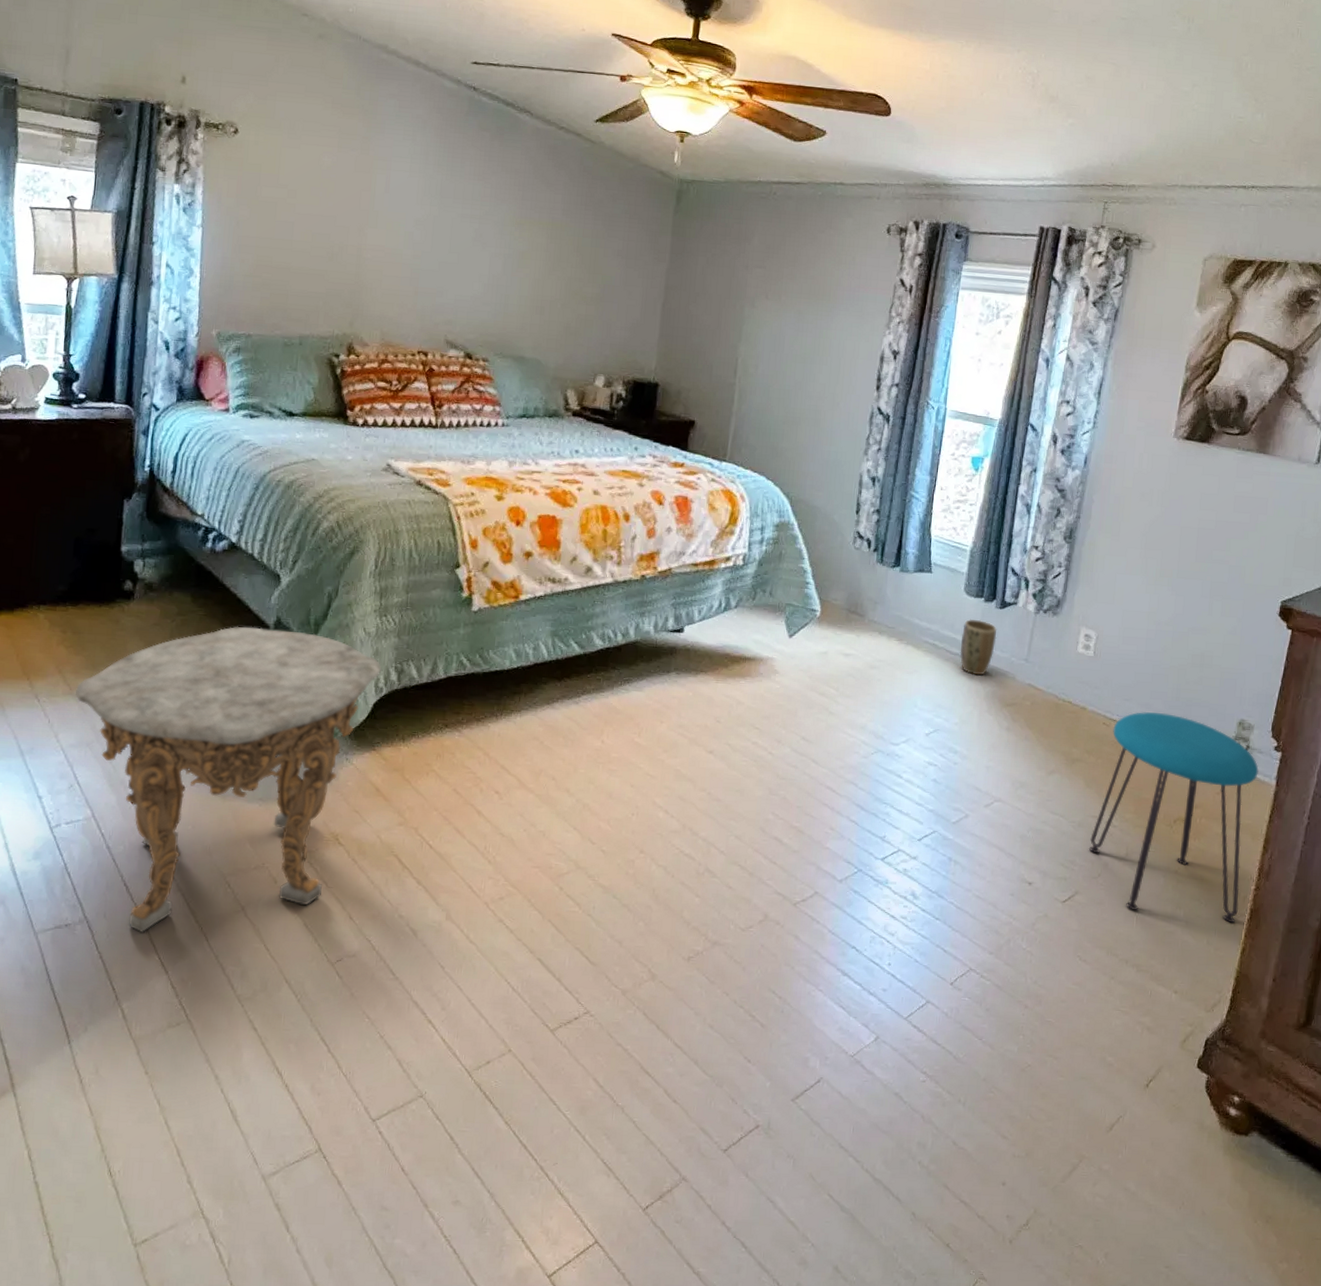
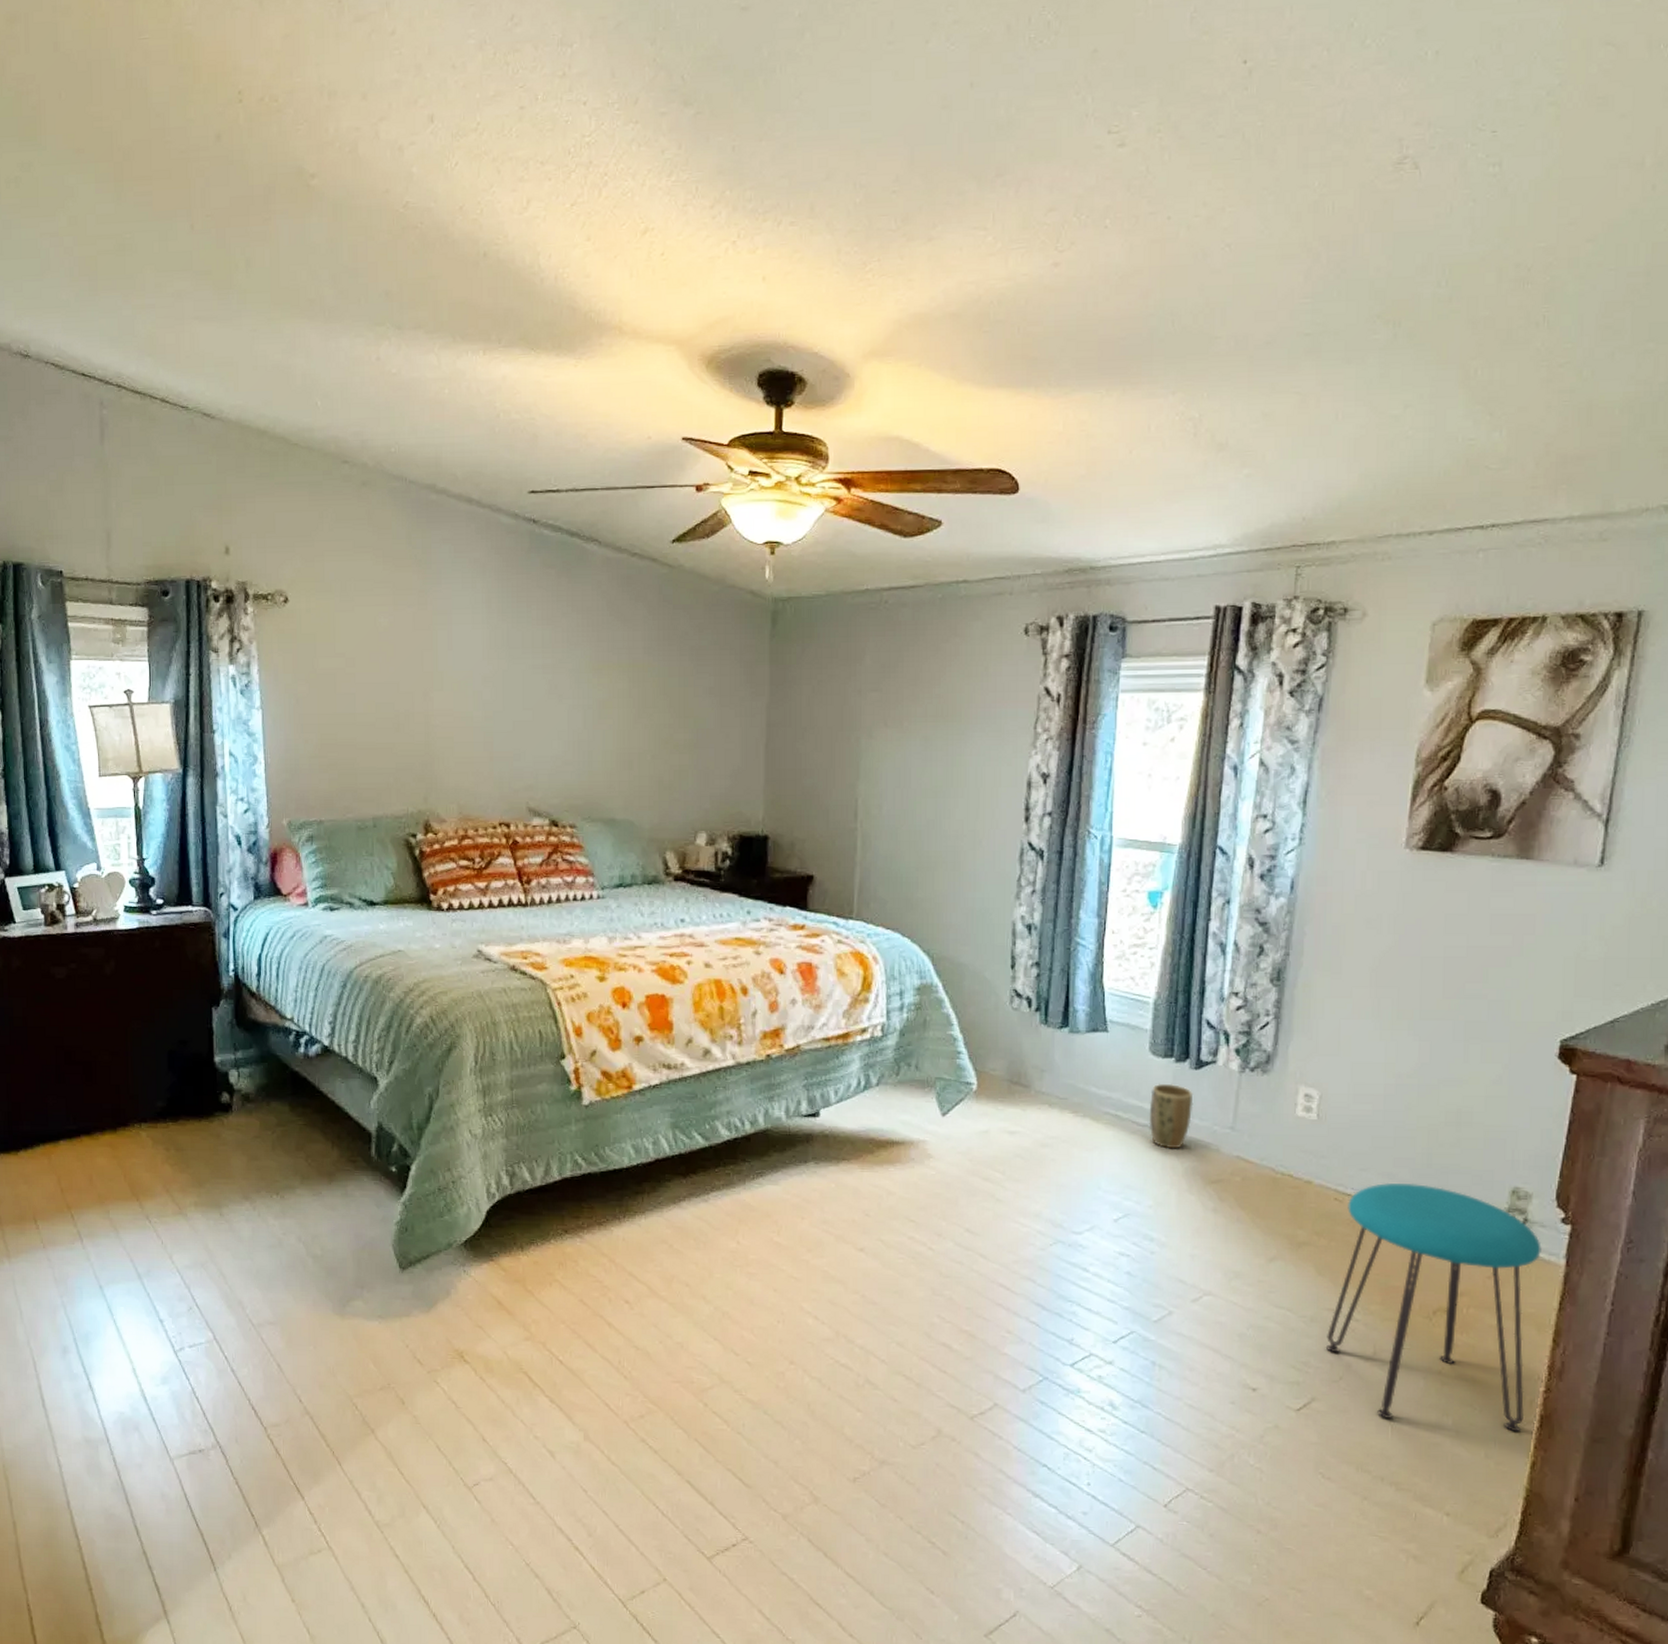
side table: present [76,626,382,933] -> none [185,1134,492,1458]

